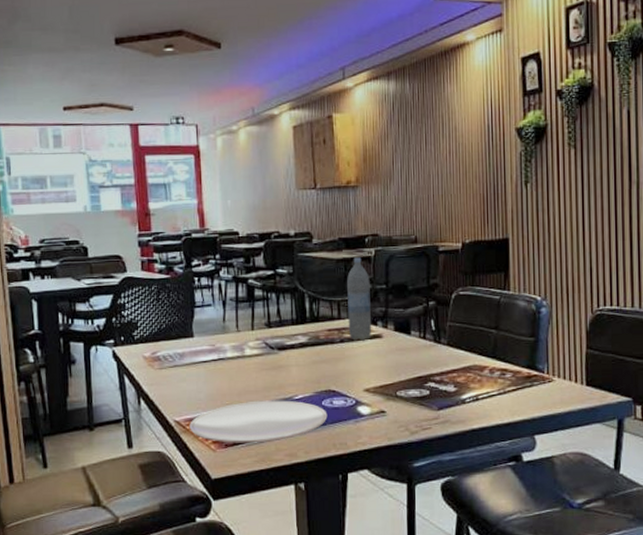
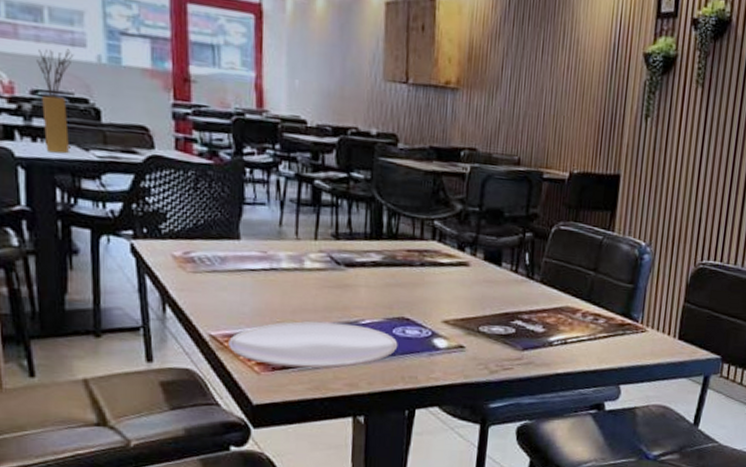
vase: none [43,205,68,286] -> present [37,49,74,154]
water bottle: present [347,257,372,341] -> none [431,172,462,267]

